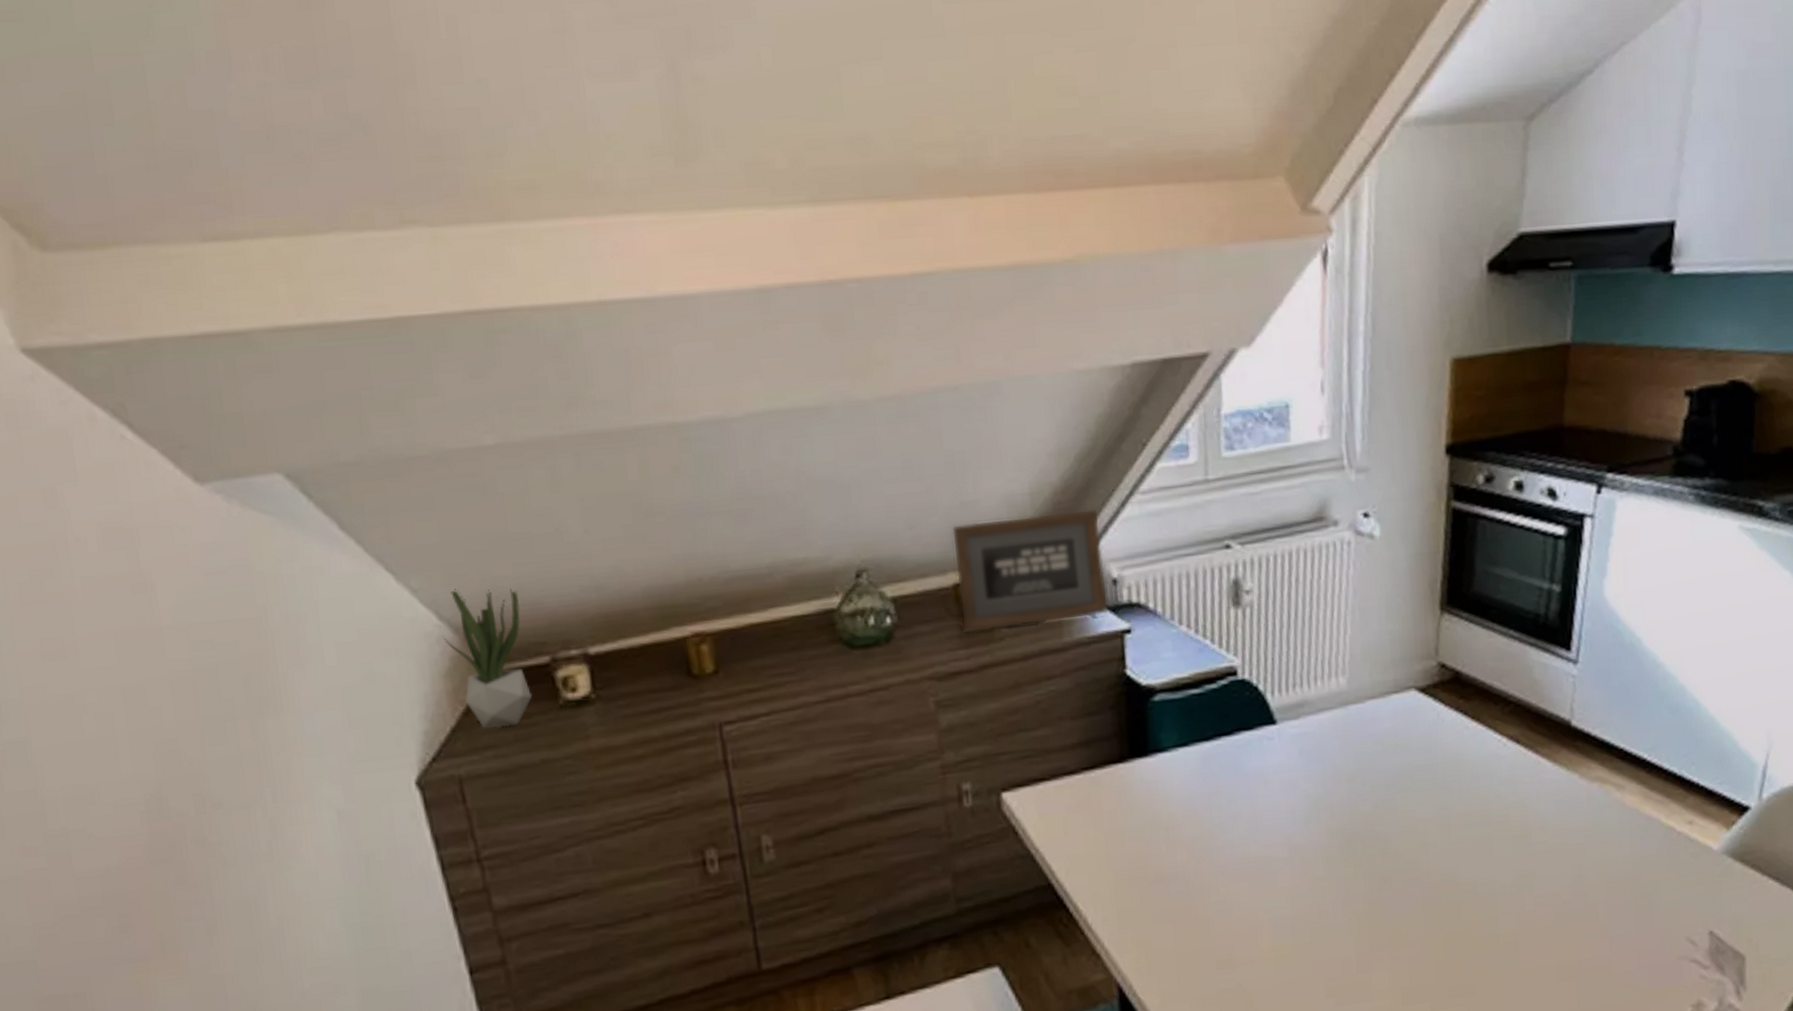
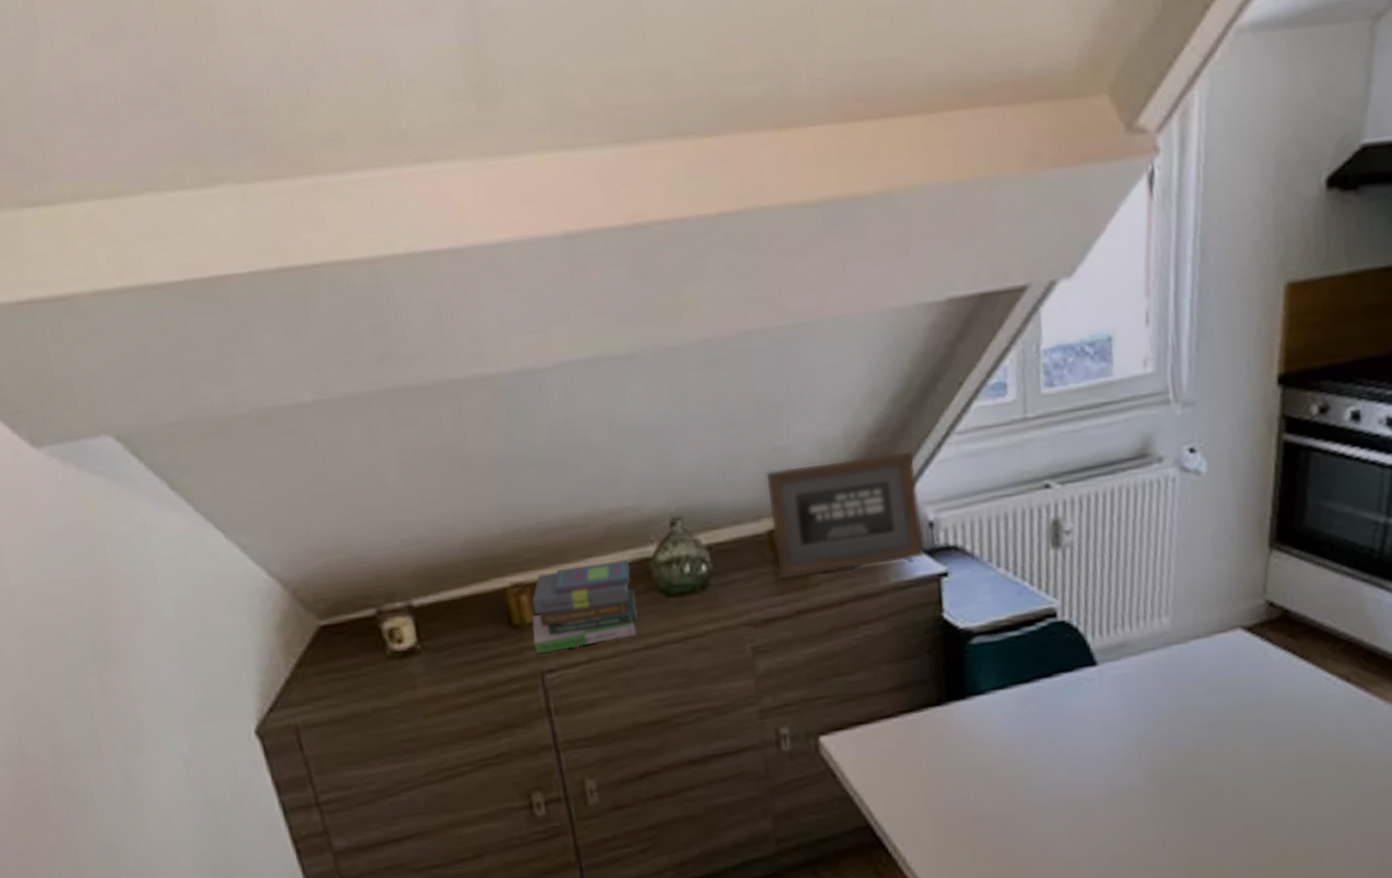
potted plant: present [443,589,533,728] -> none [273,544,361,679]
books: none [711,611,820,706] -> present [531,560,638,655]

